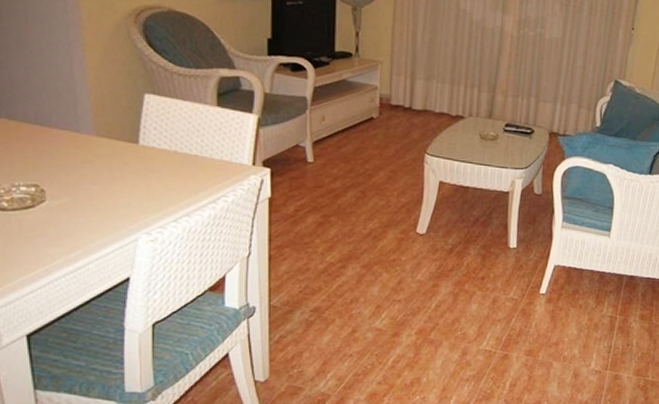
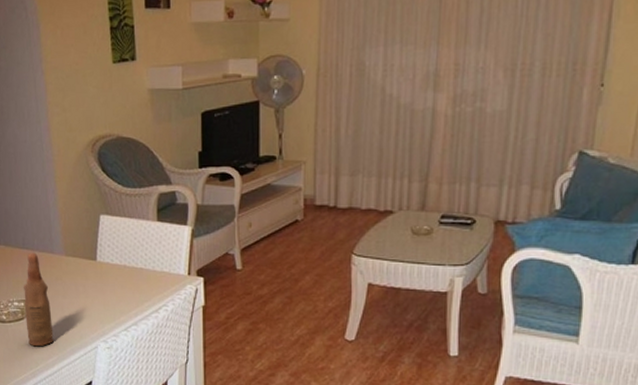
bottle: none [35,129,78,239] -> present [24,252,54,347]

